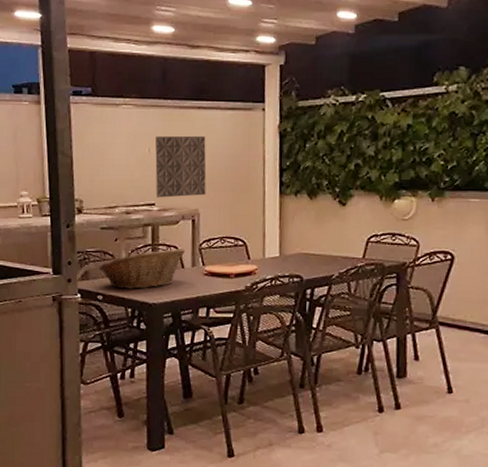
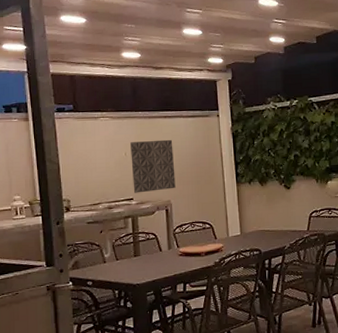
fruit basket: present [98,248,186,289] -> none [87,235,162,274]

